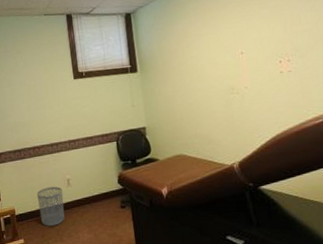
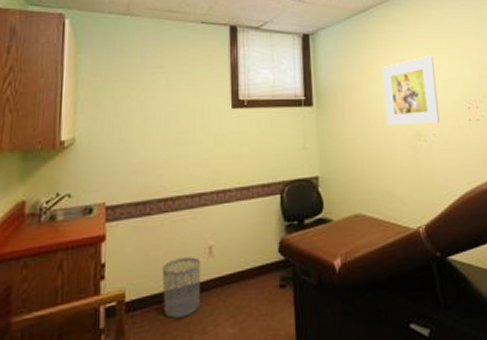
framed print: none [196,18,252,82] -> present [382,55,440,125]

